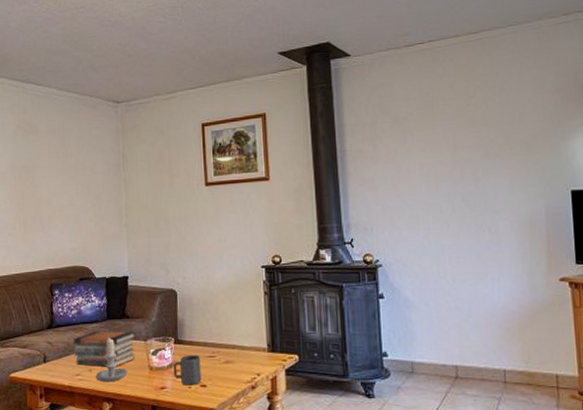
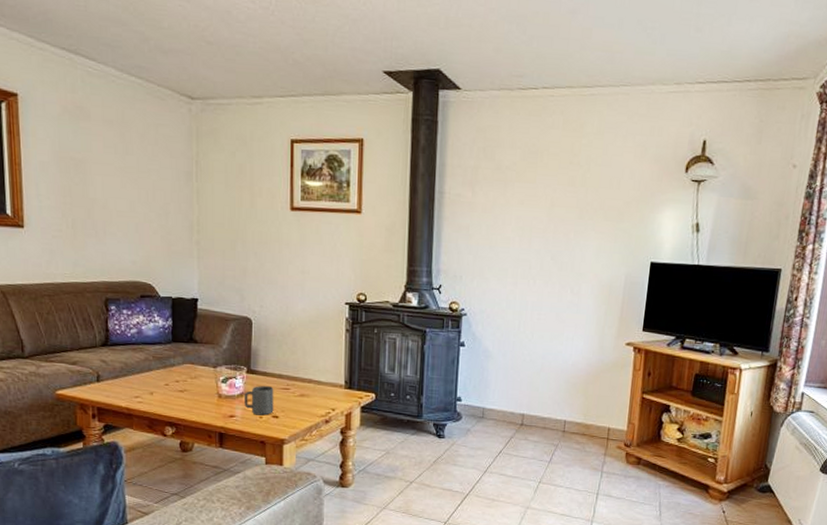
book stack: present [73,331,136,367] -> none [132,354,204,392]
candle: present [95,337,128,383] -> none [157,361,194,407]

